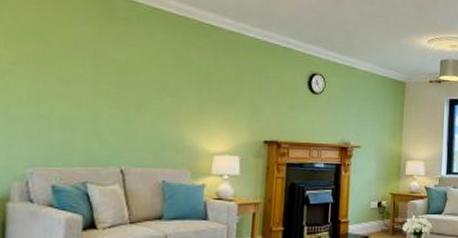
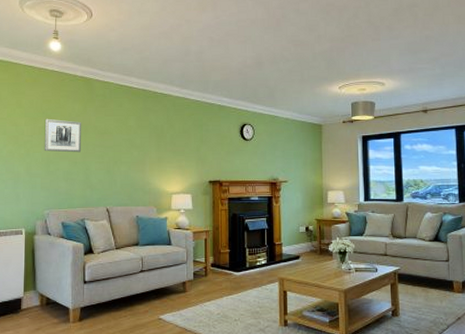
wall art: none [32,41,94,92] -> present [44,118,82,153]

